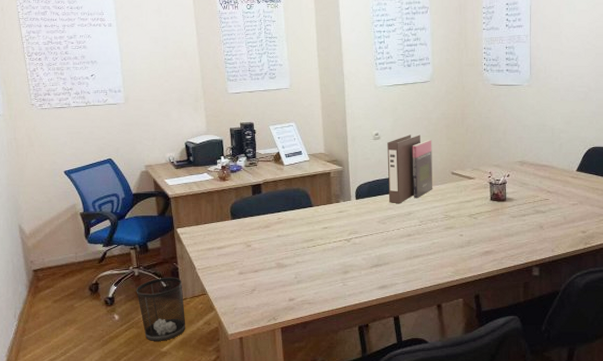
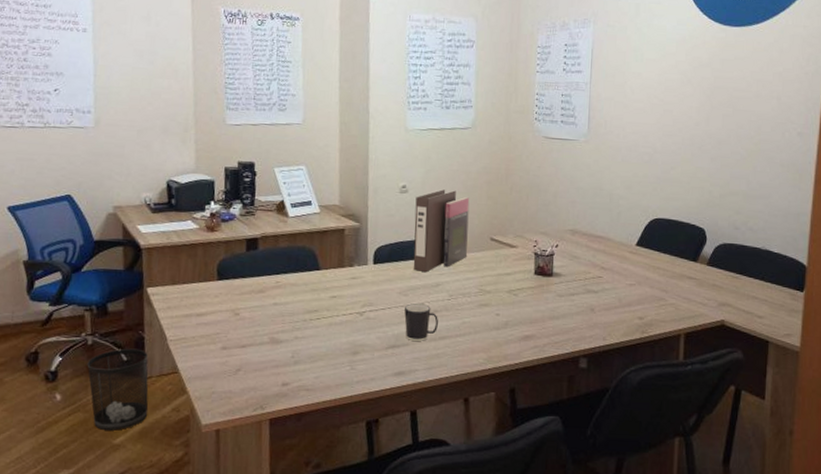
mug: none [384,230,412,261] -> present [404,303,438,342]

